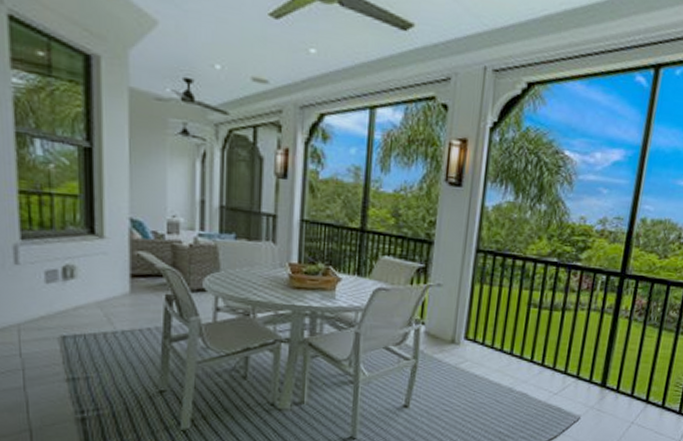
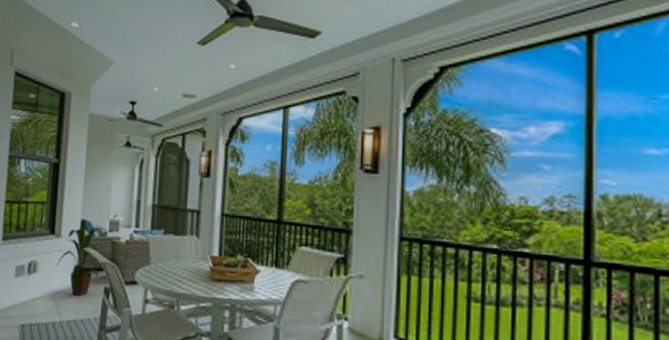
house plant: none [101,218,167,304] -> present [56,219,109,296]

